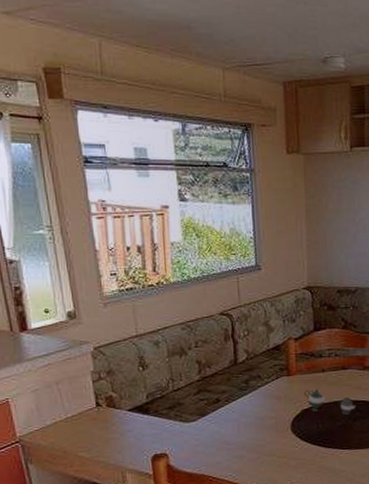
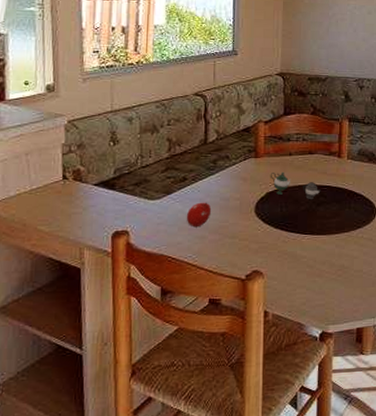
fruit: none [223,422,248,448] -> present [186,202,212,228]

